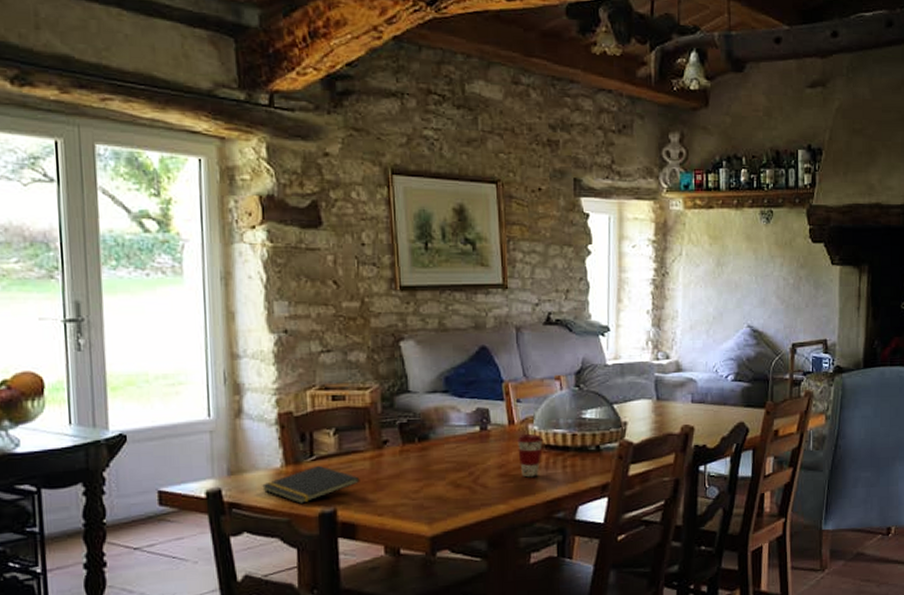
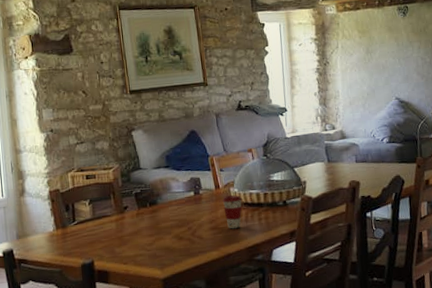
notepad: present [262,465,360,504] -> none [41,228,109,258]

